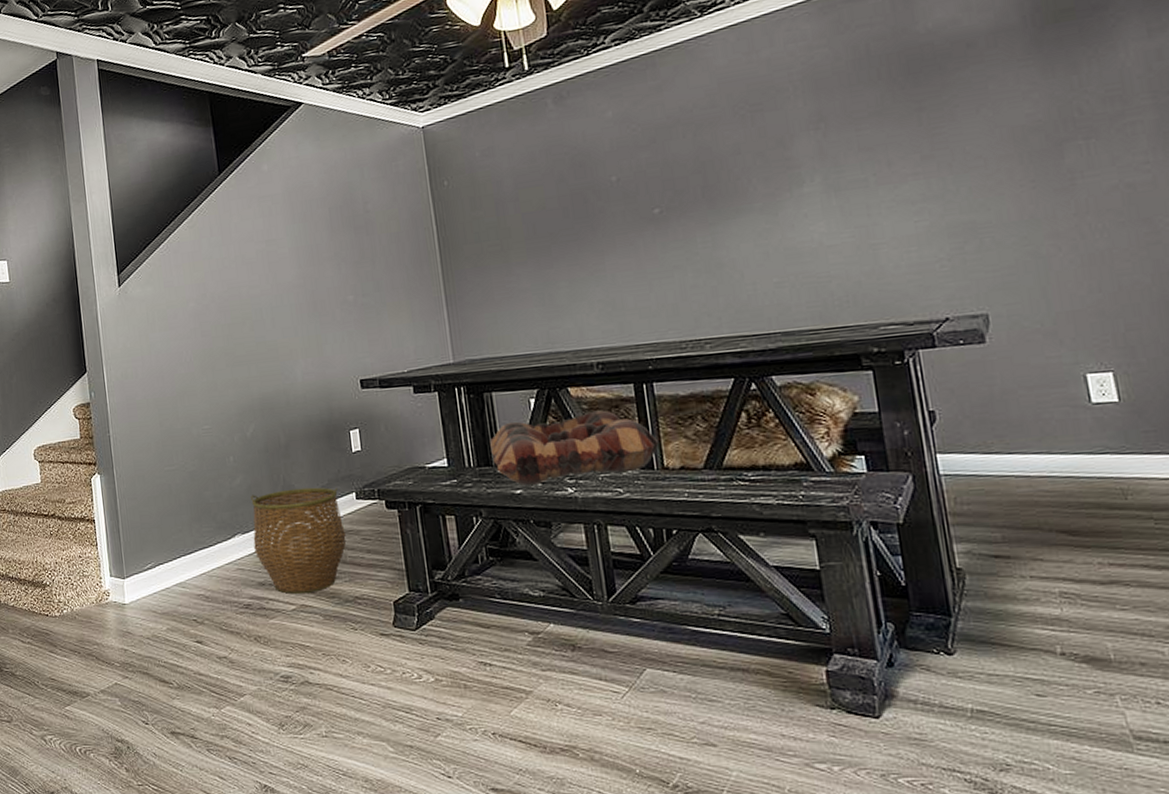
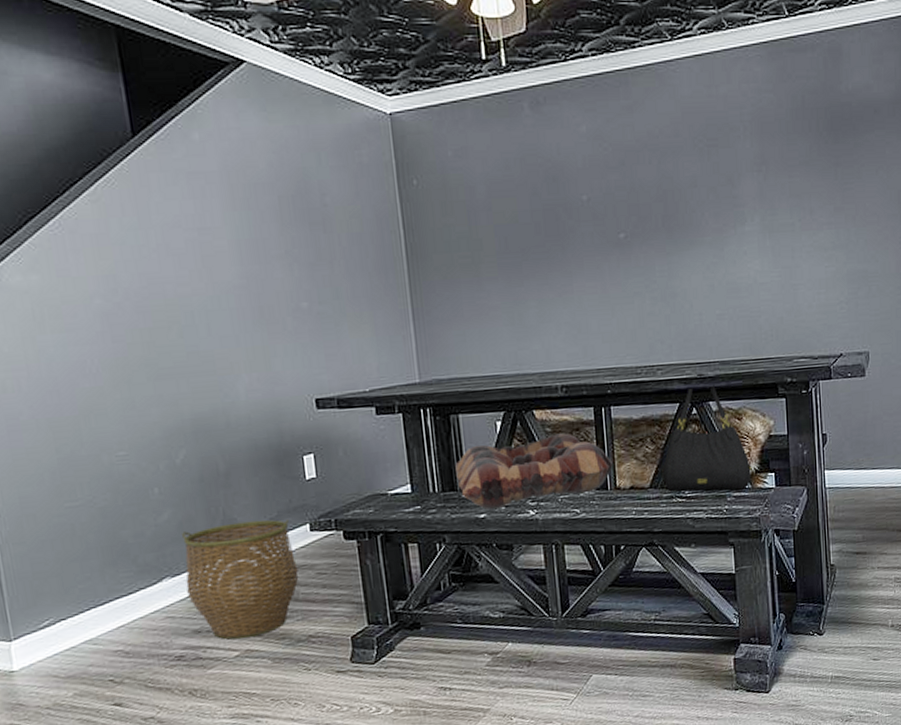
handbag: none [716,345,834,475] -> present [660,373,752,492]

